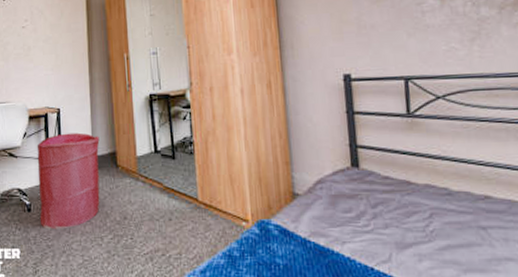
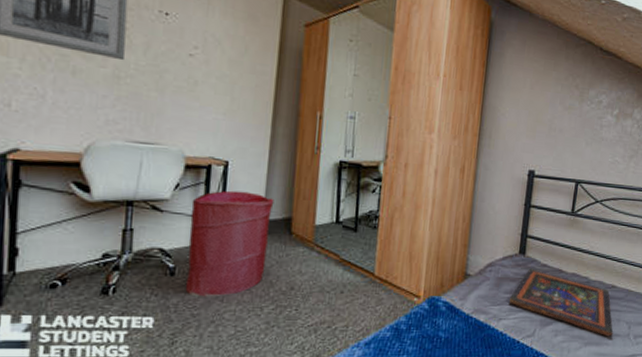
painted panel: none [350,182,503,261] -> present [509,268,613,337]

